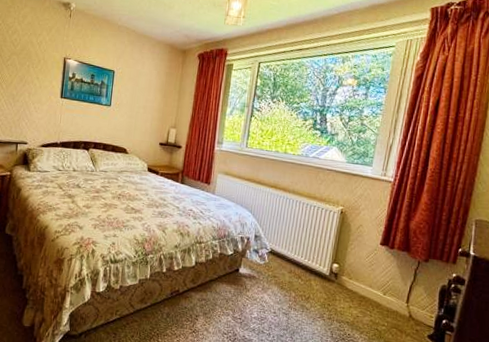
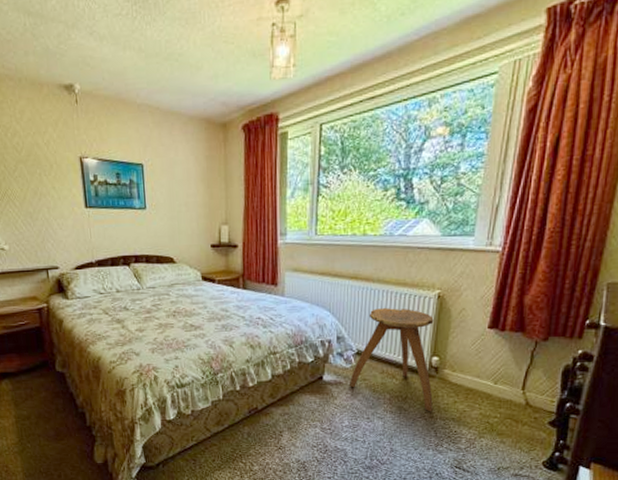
stool: none [260,215,336,314] -> present [348,308,434,412]

